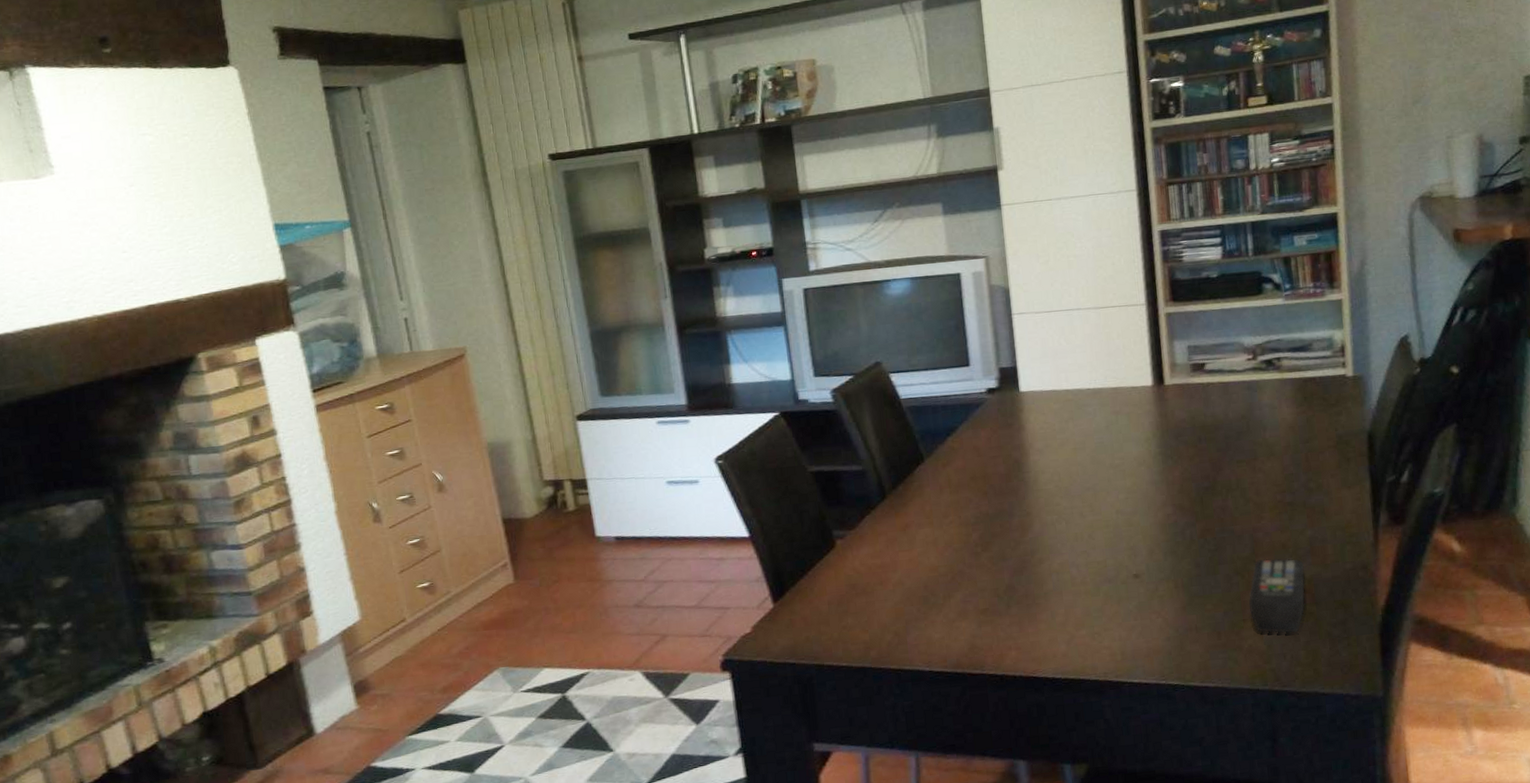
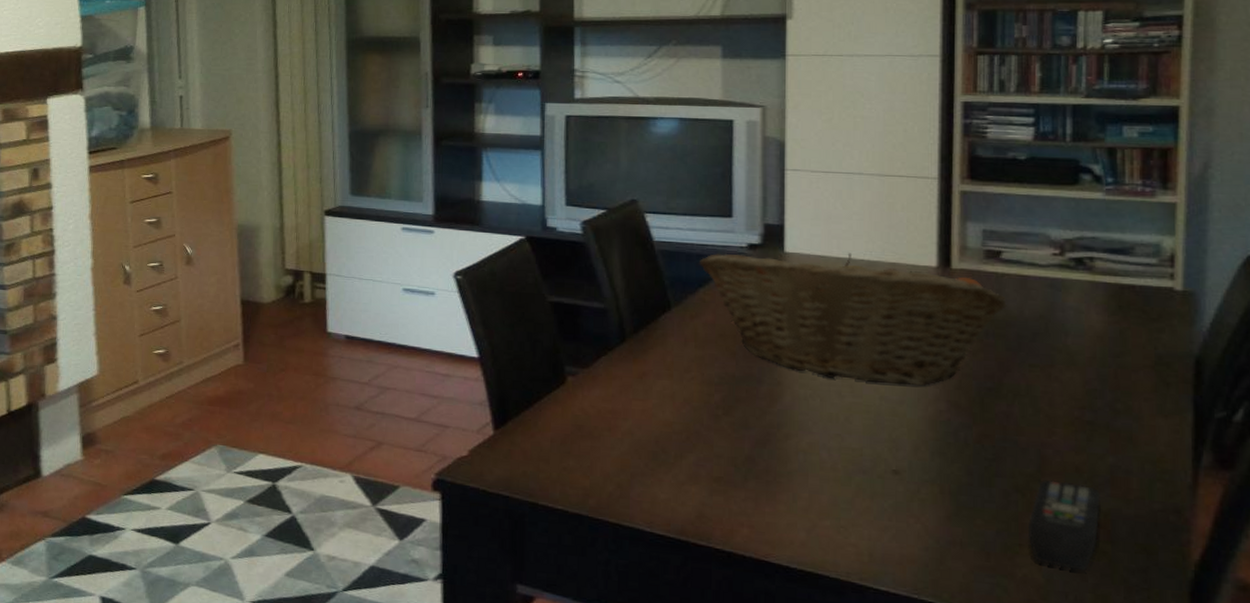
fruit basket: none [944,384,1214,502] -> present [698,253,1007,385]

